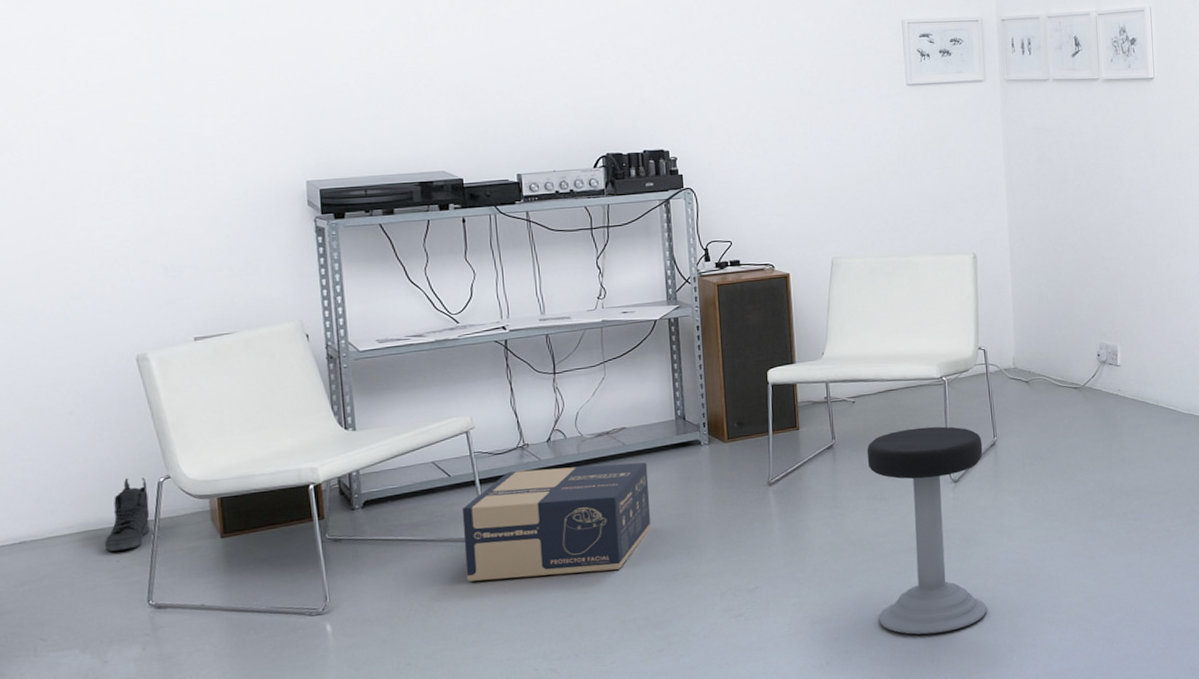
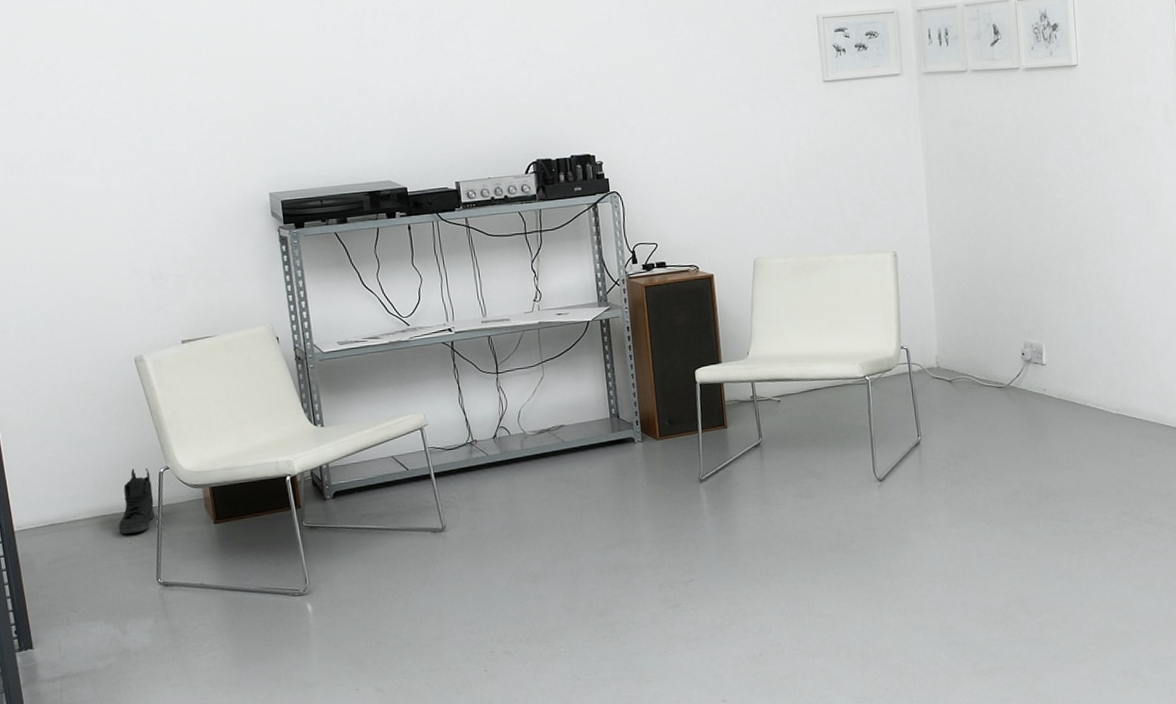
cardboard box: present [462,462,651,582] -> none [420,458,591,568]
stool: present [866,426,988,635] -> none [793,425,915,630]

